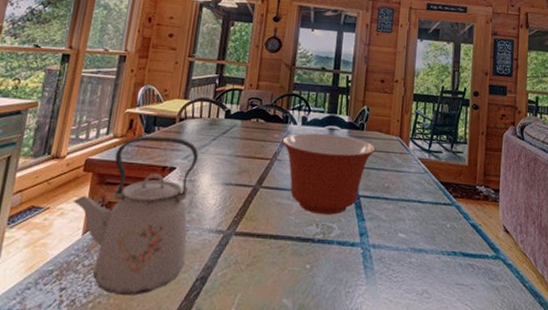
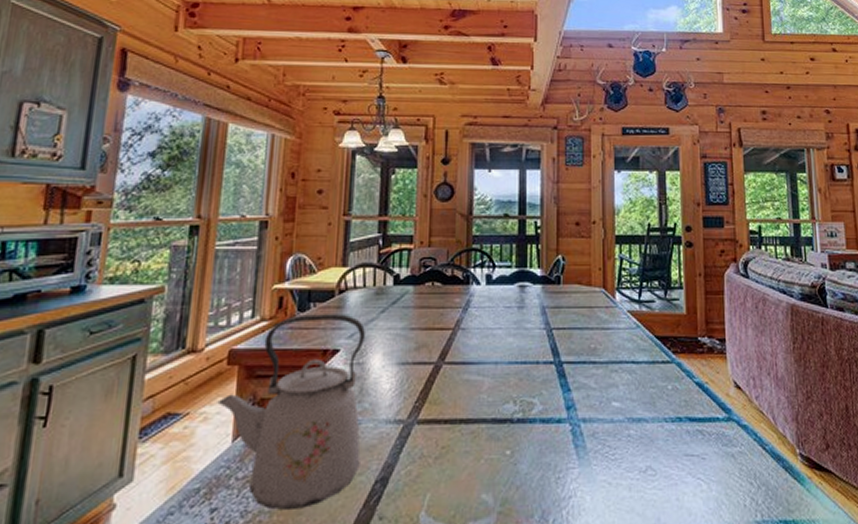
mixing bowl: present [282,133,376,215] -> none [465,292,576,388]

